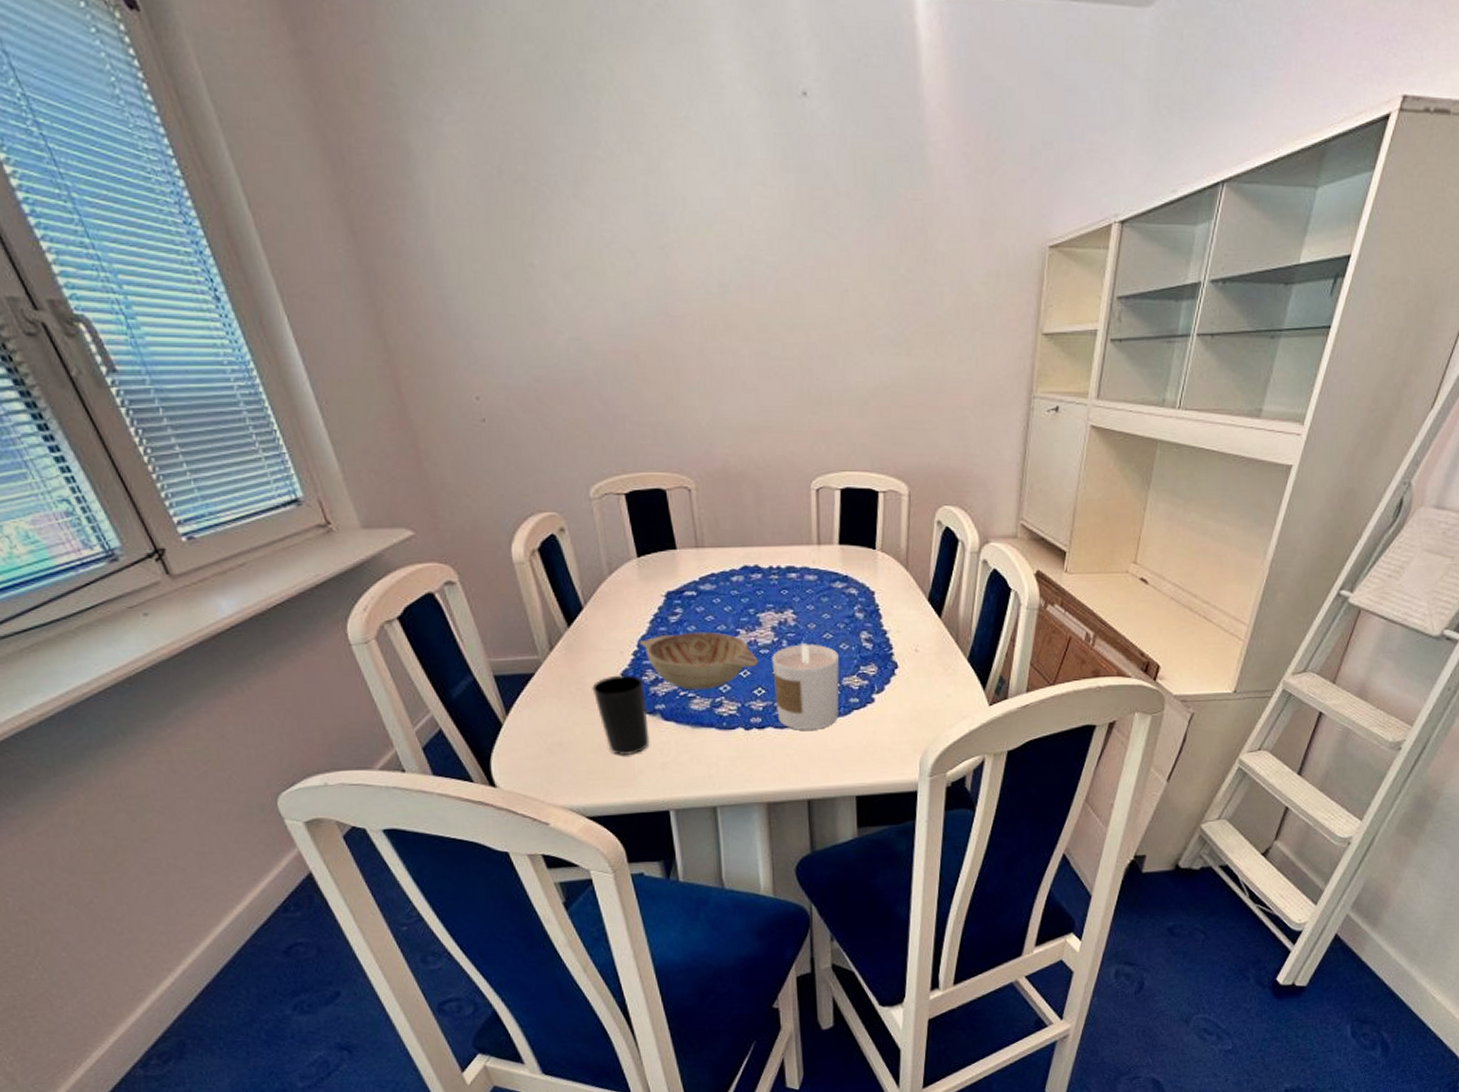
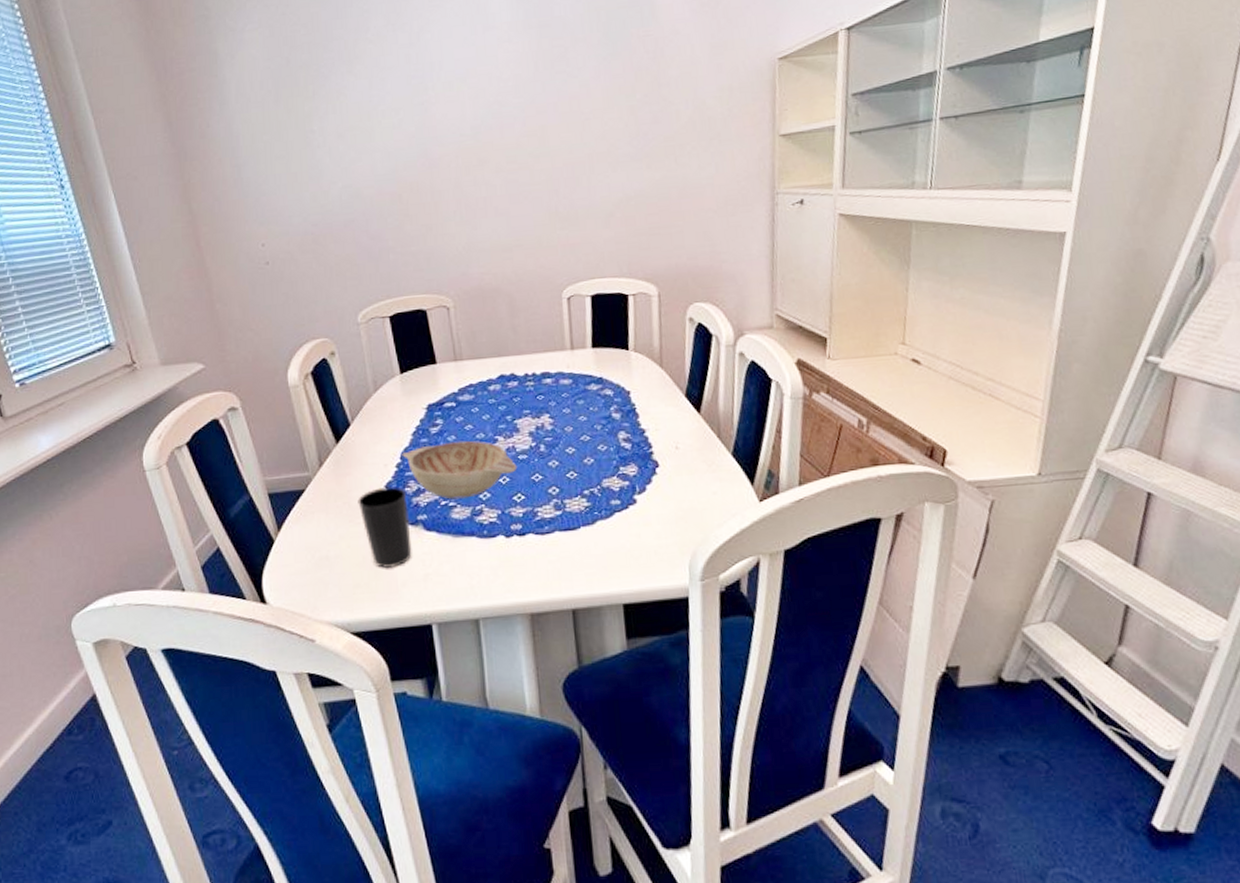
candle: present [772,642,839,730] -> none [530,446,601,536]

